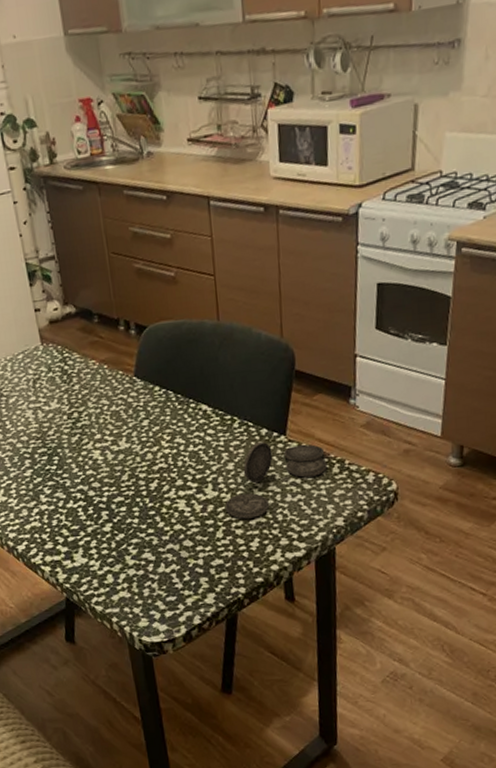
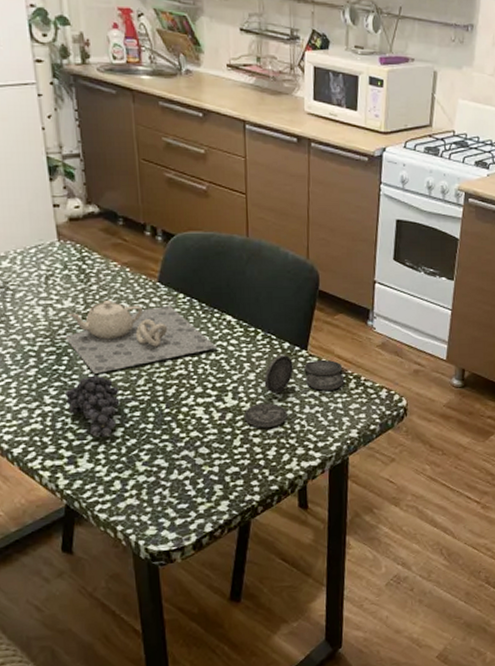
teapot: none [54,398,195,472] -> present [65,301,218,374]
fruit: none [58,473,107,533] -> present [66,375,120,437]

